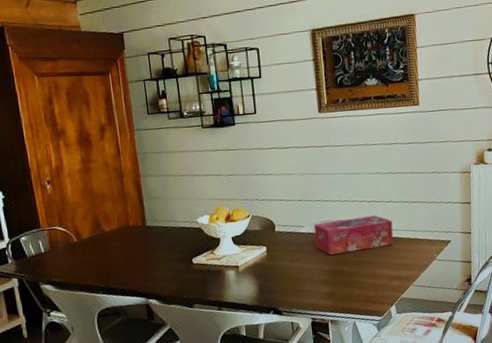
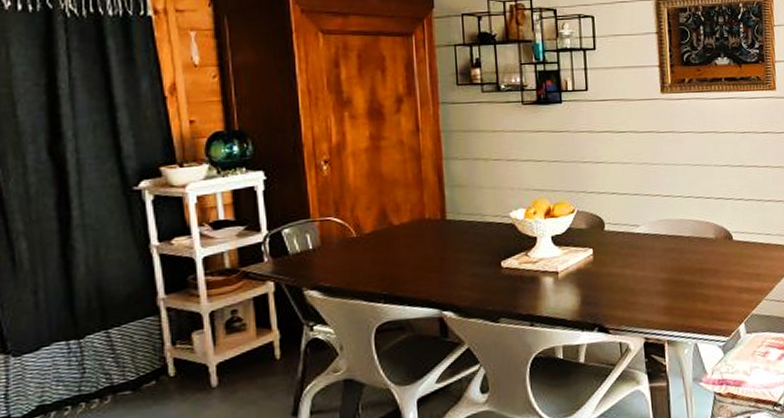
tissue box: present [313,215,394,255] -> none [650,215,744,261]

